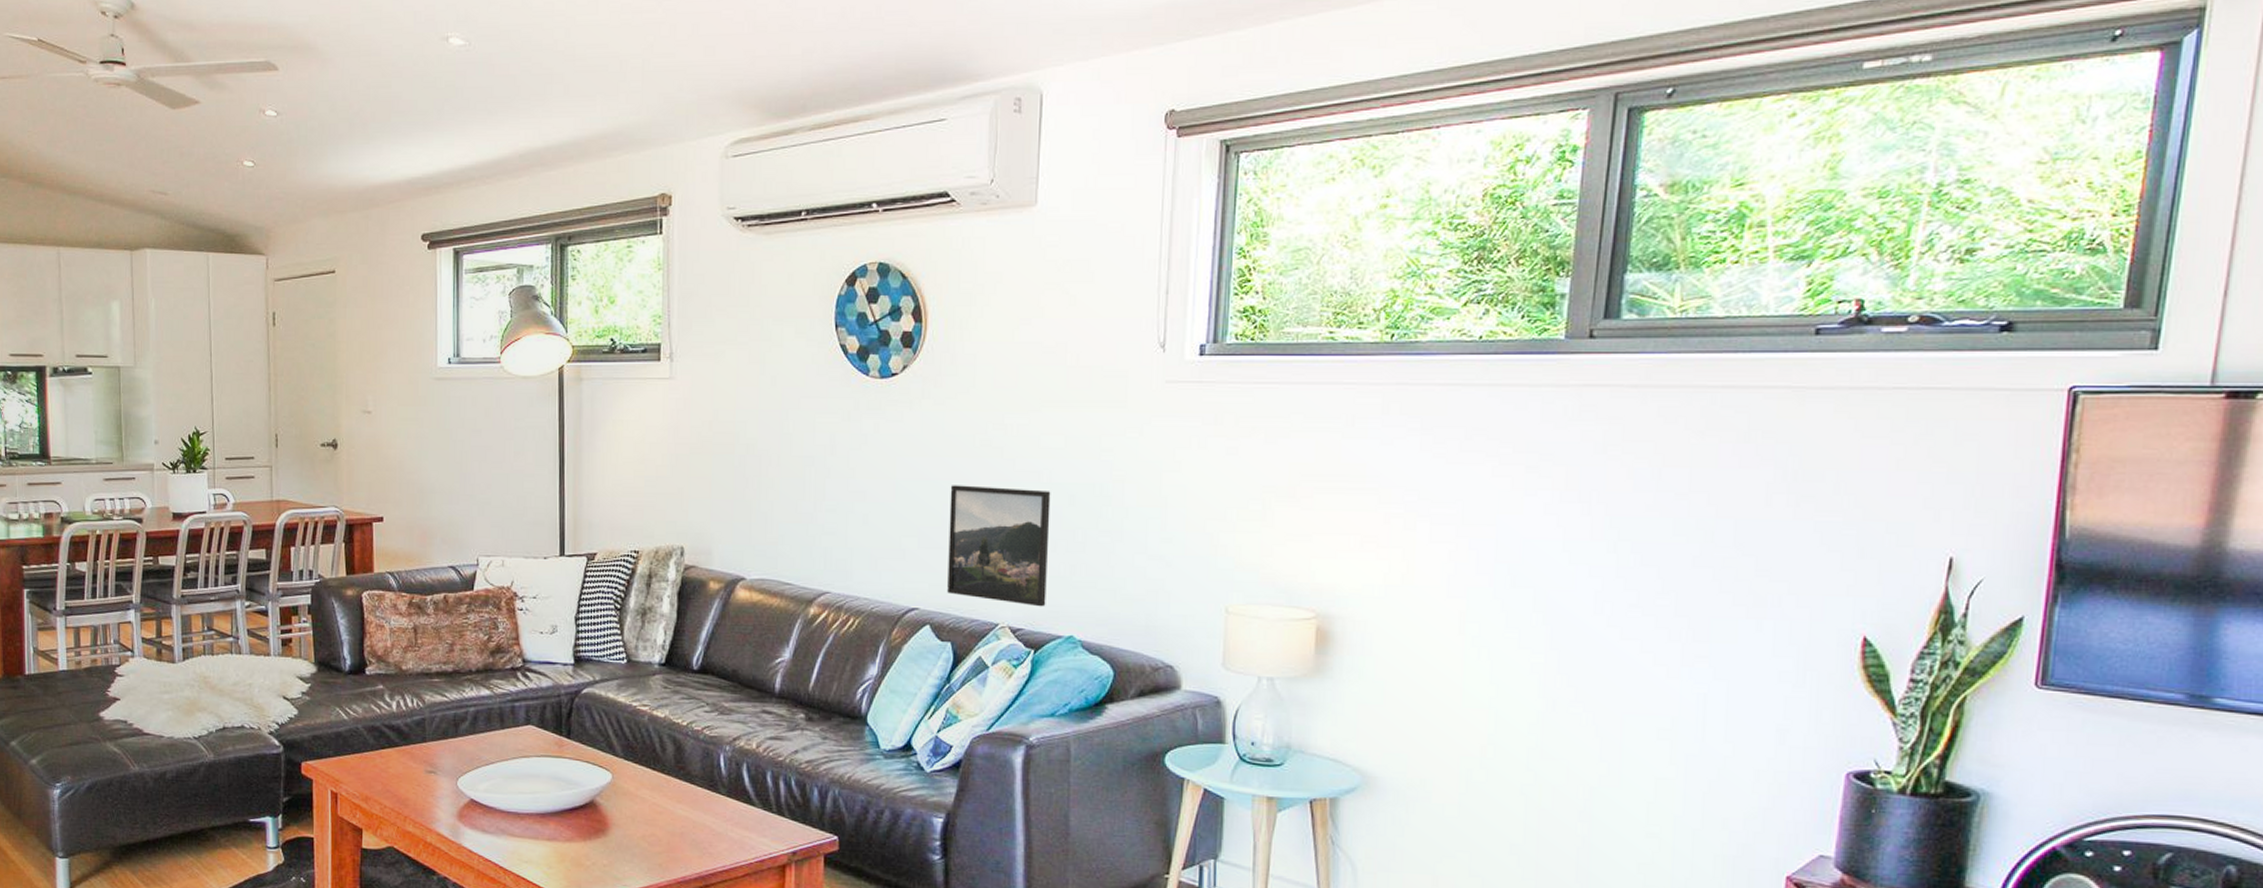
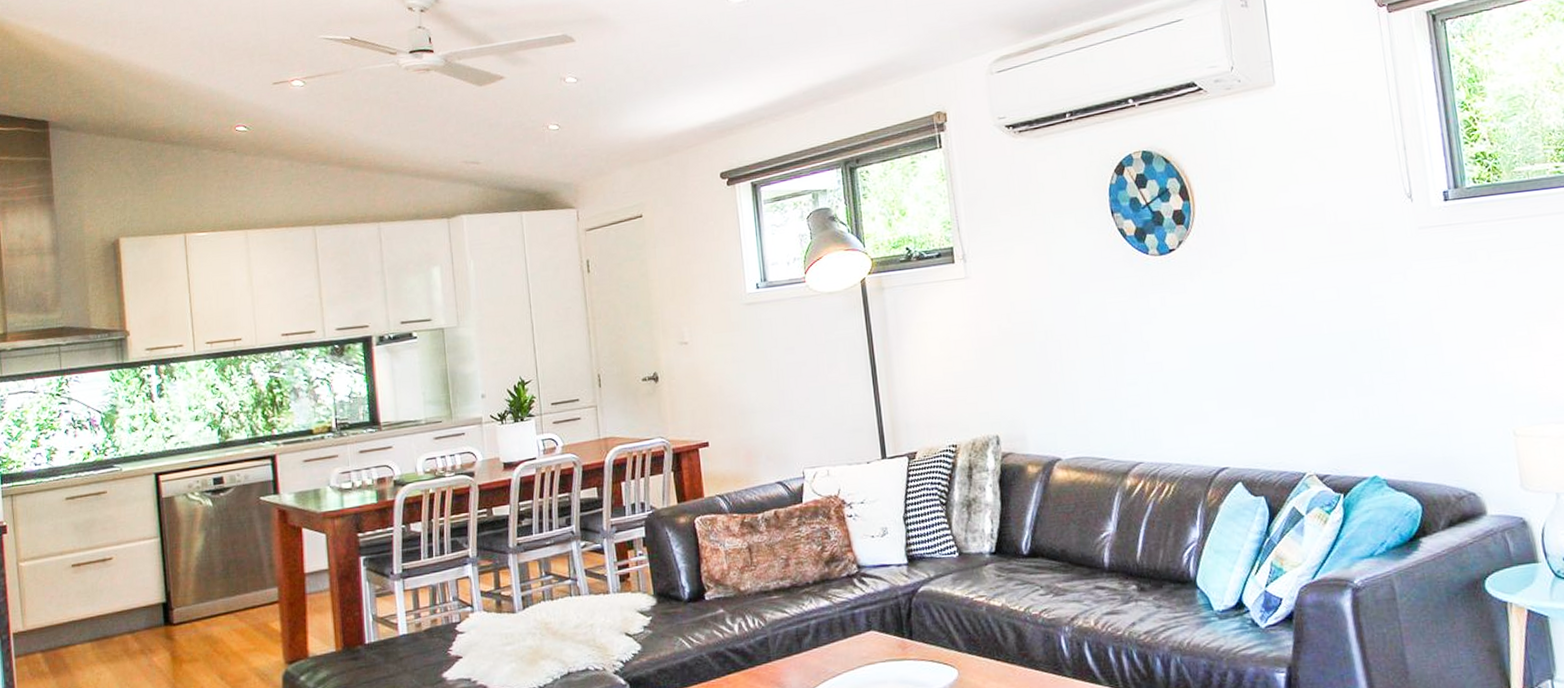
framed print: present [947,485,1051,607] -> none [1239,341,1347,452]

